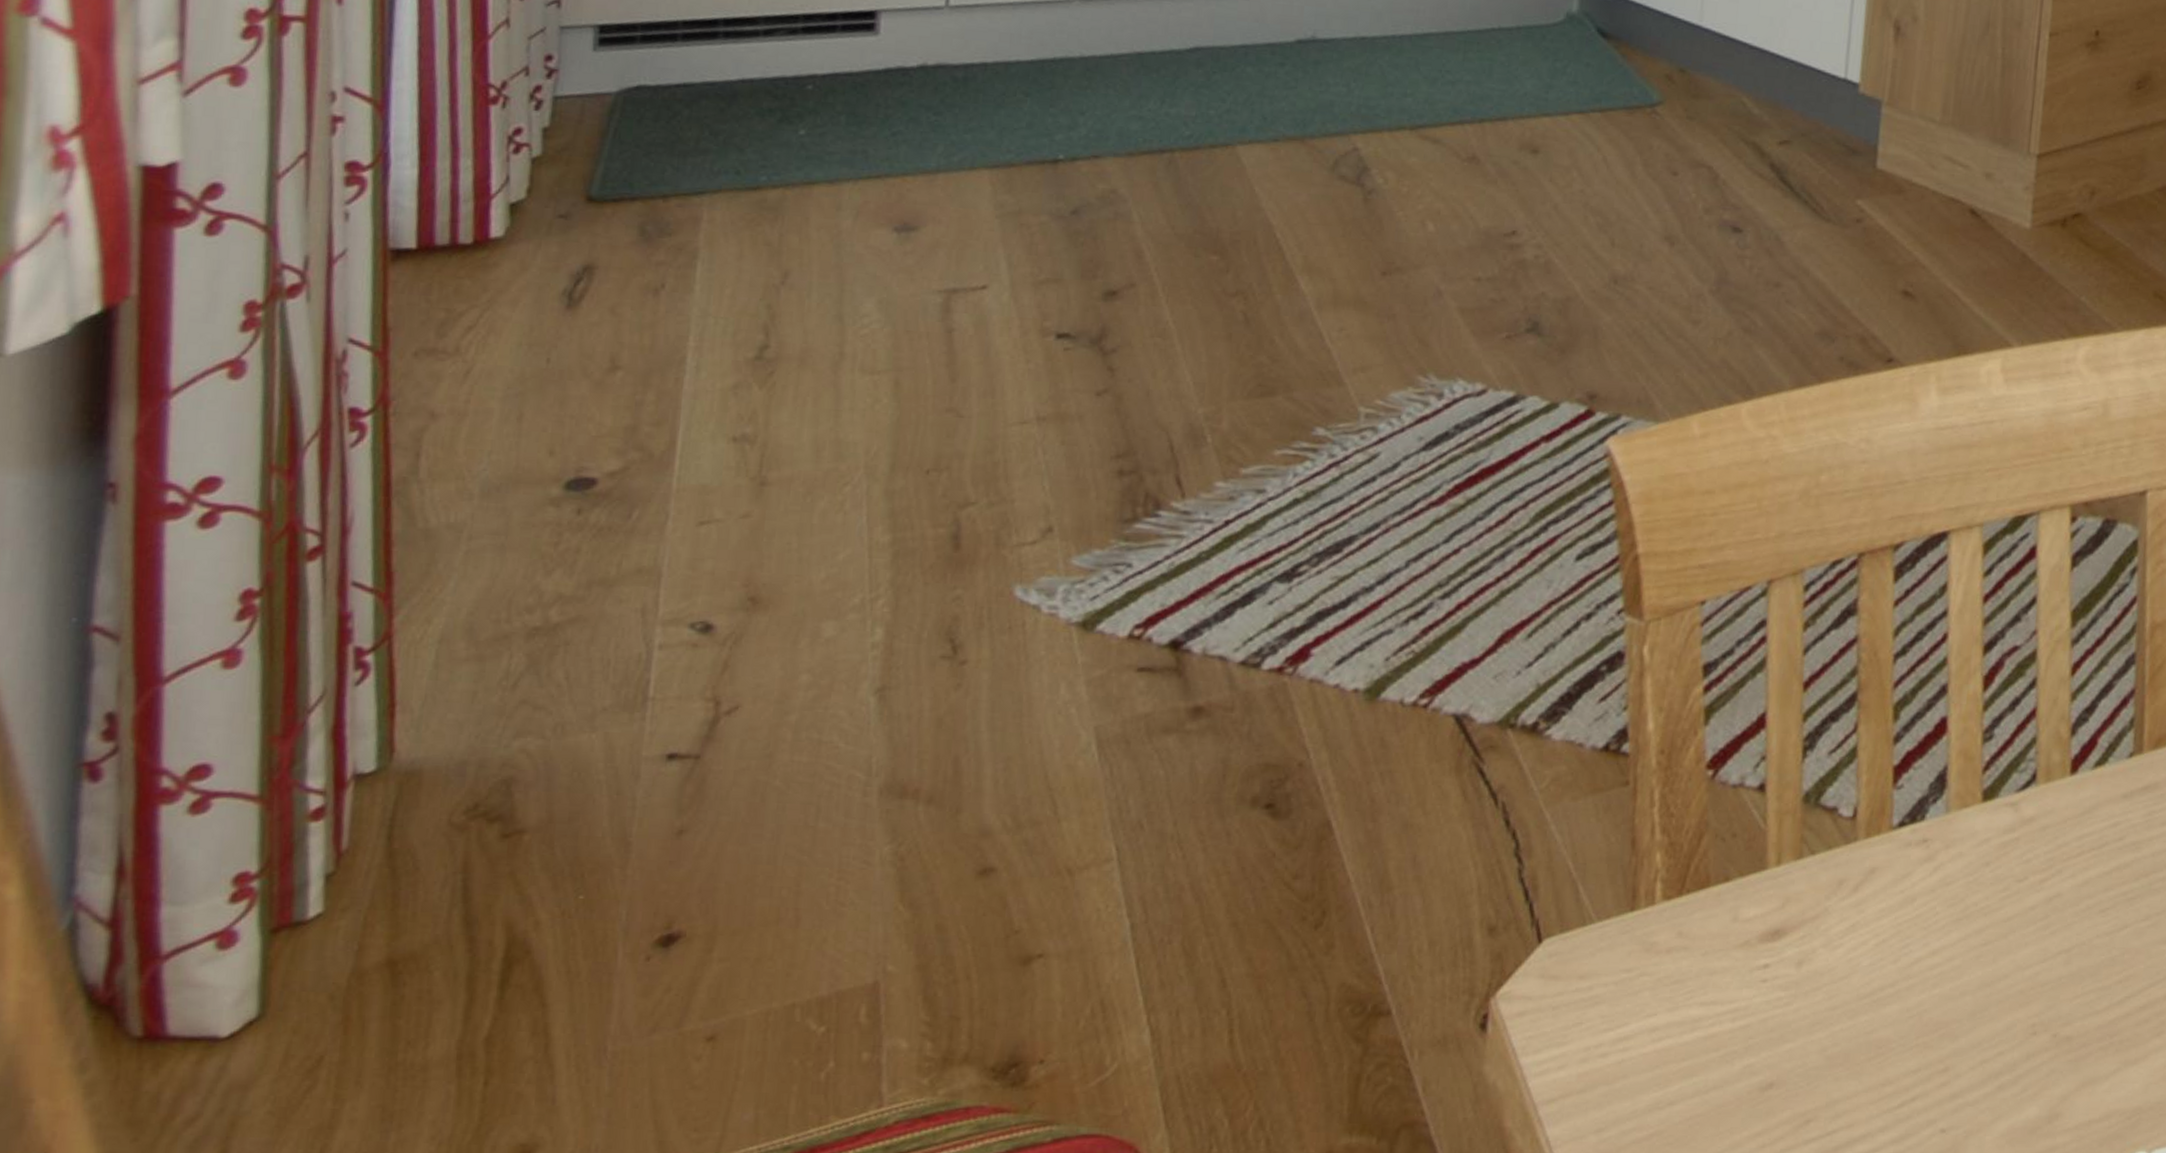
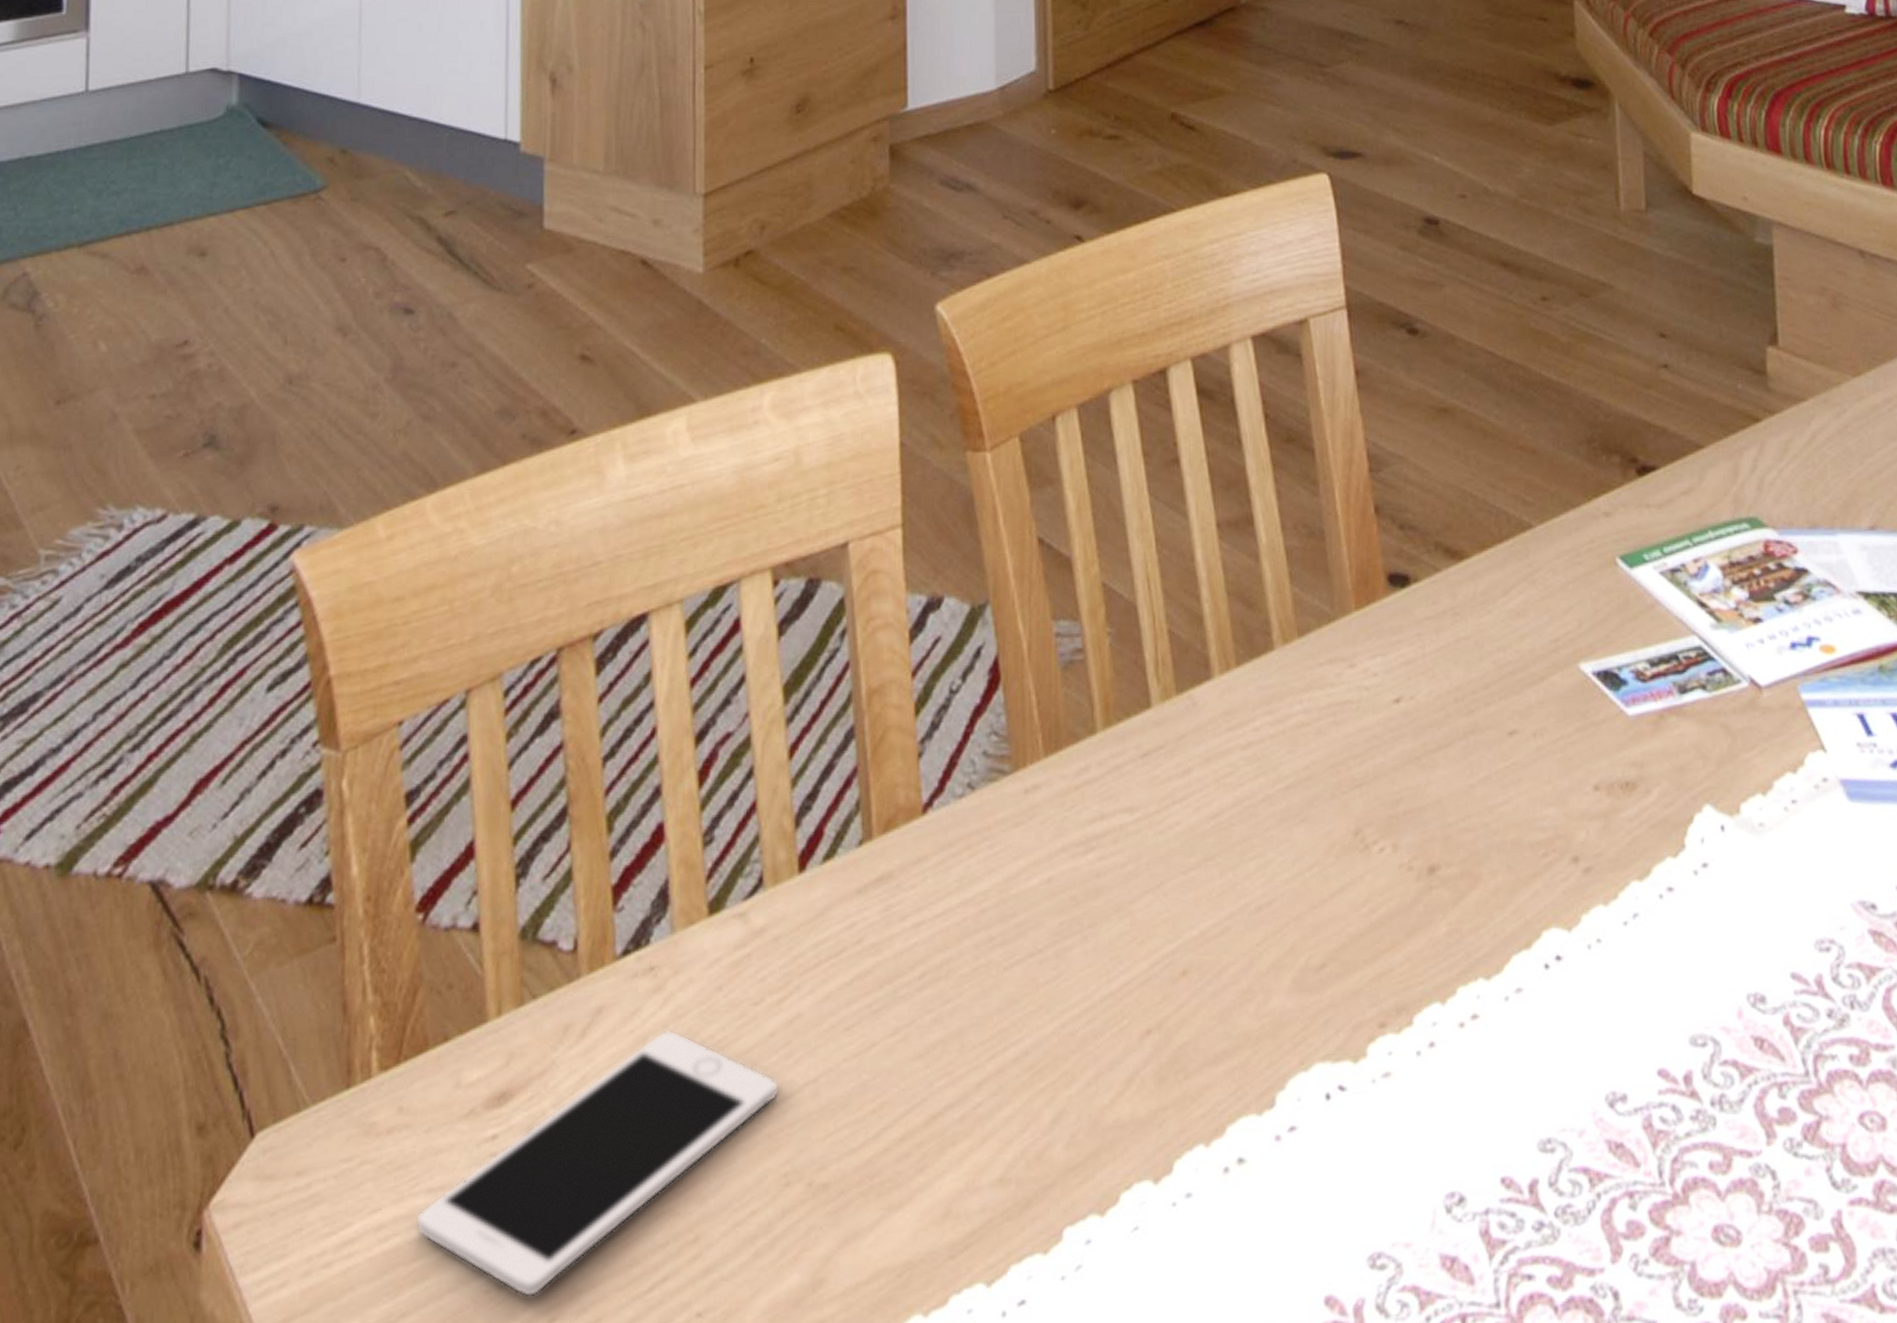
cell phone: none [1687,893,2035,1101] -> present [415,1029,780,1298]

